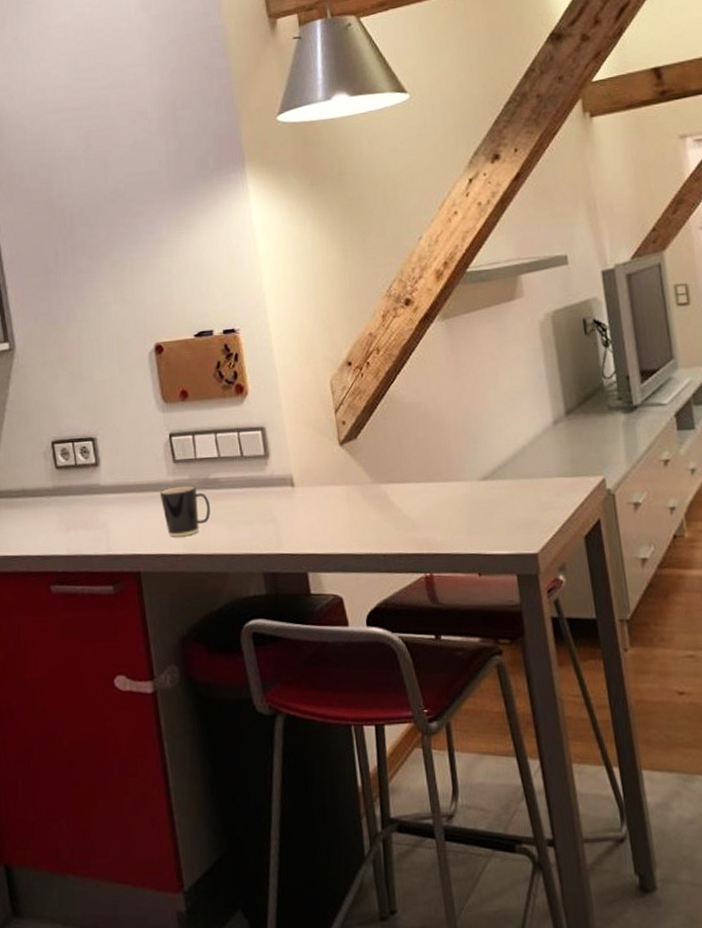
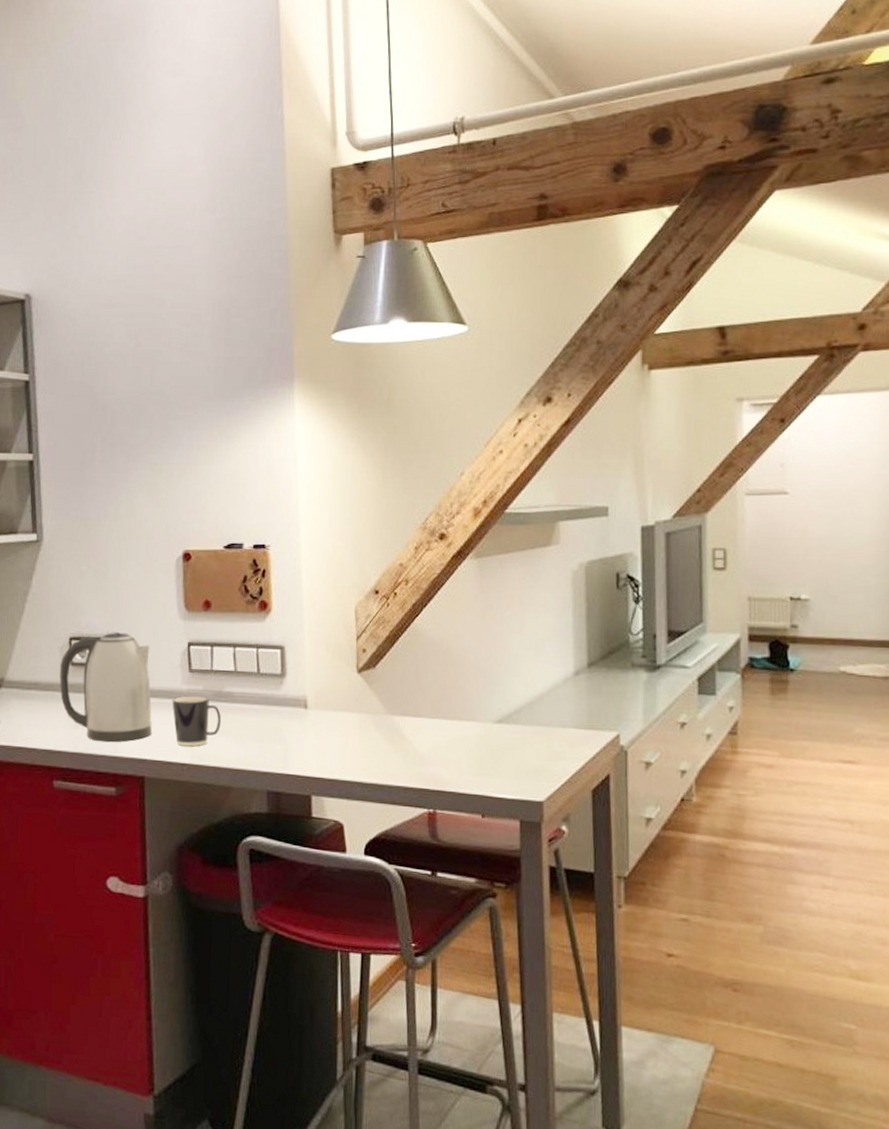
kettle: none [45,431,143,541] -> present [59,632,152,742]

